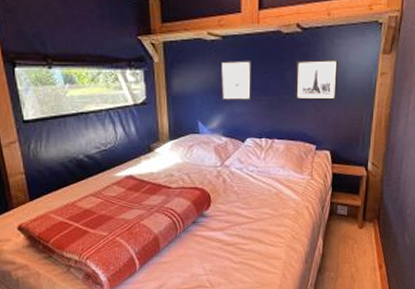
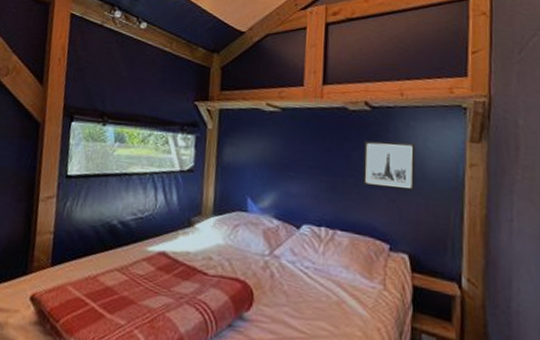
wall art: present [221,61,252,101] -> none [276,134,312,181]

